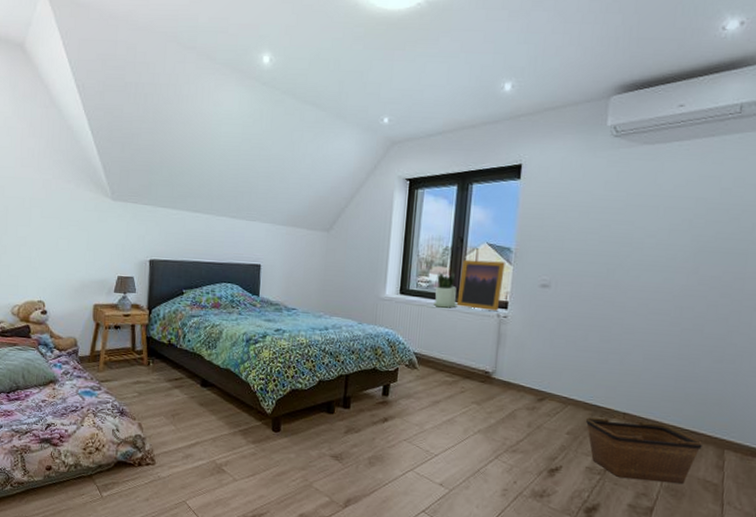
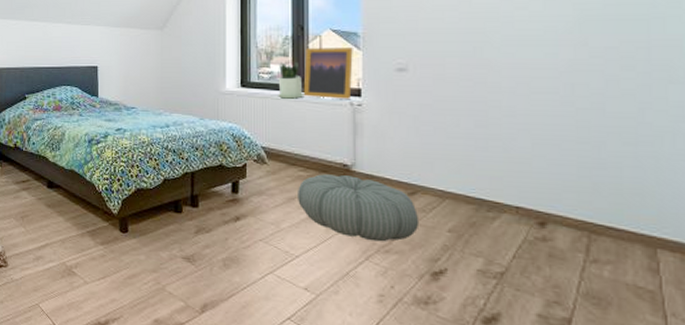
pouf: none [442,380,545,443] -> present [298,174,420,242]
bicycle basket: present [585,417,702,485] -> none [469,212,625,291]

